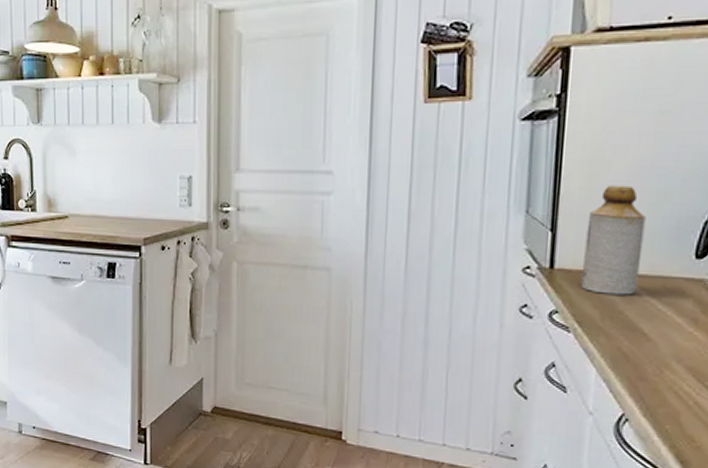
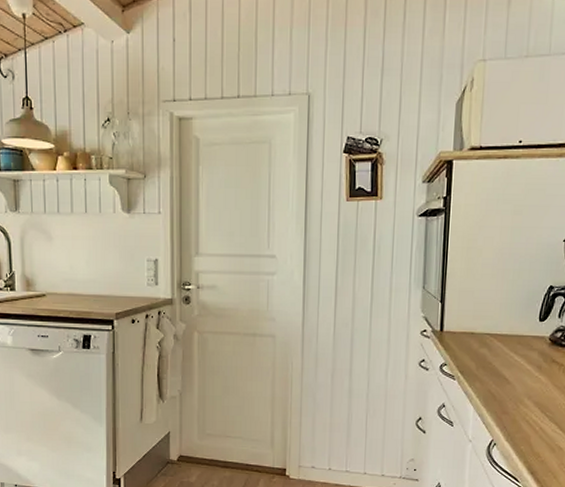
bottle: present [580,185,646,295] -> none [462,267,506,350]

